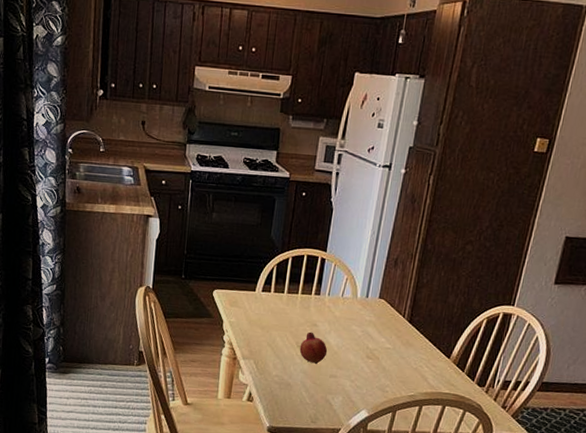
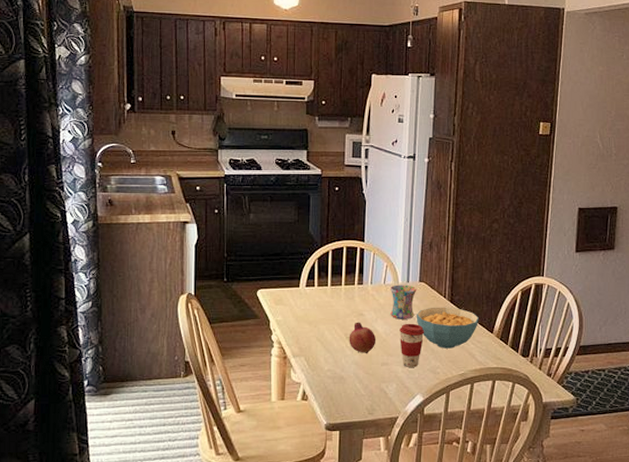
mug: none [345,298,376,335] -> present [389,285,417,319]
coffee cup: none [351,338,379,383] -> present [400,323,425,367]
cereal bowl: none [371,325,437,369] -> present [416,307,479,349]

